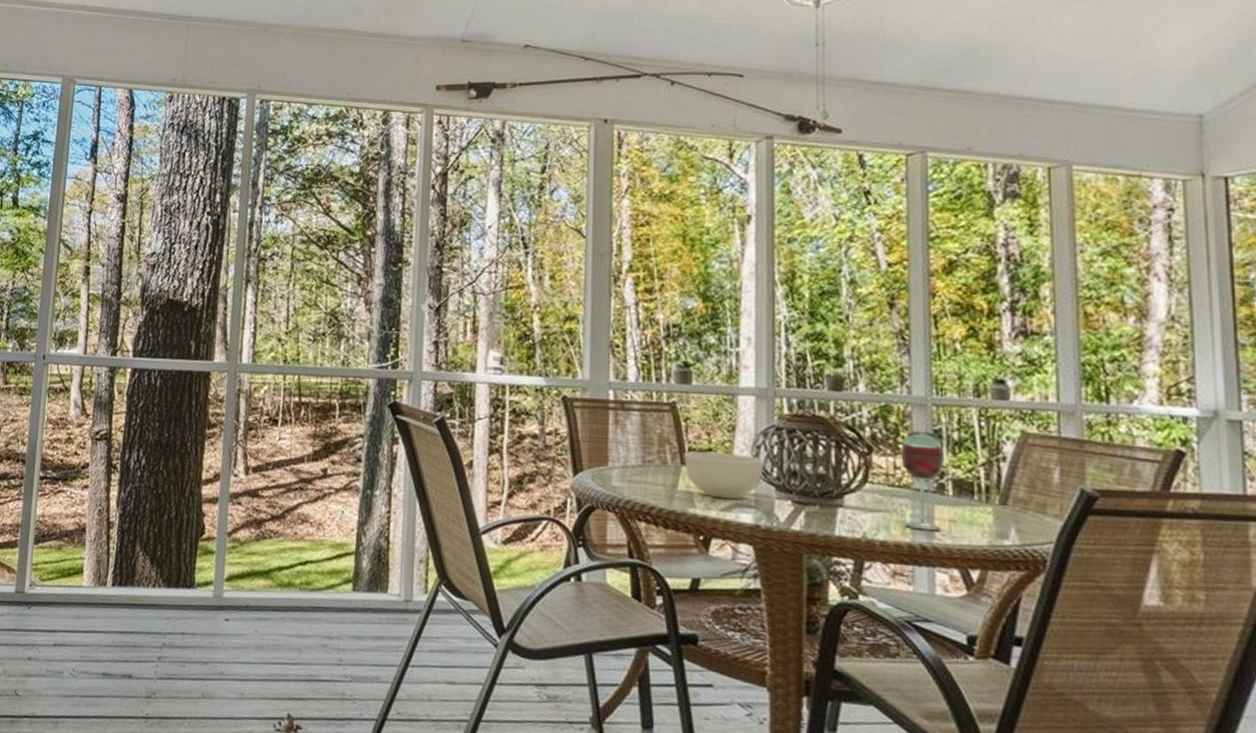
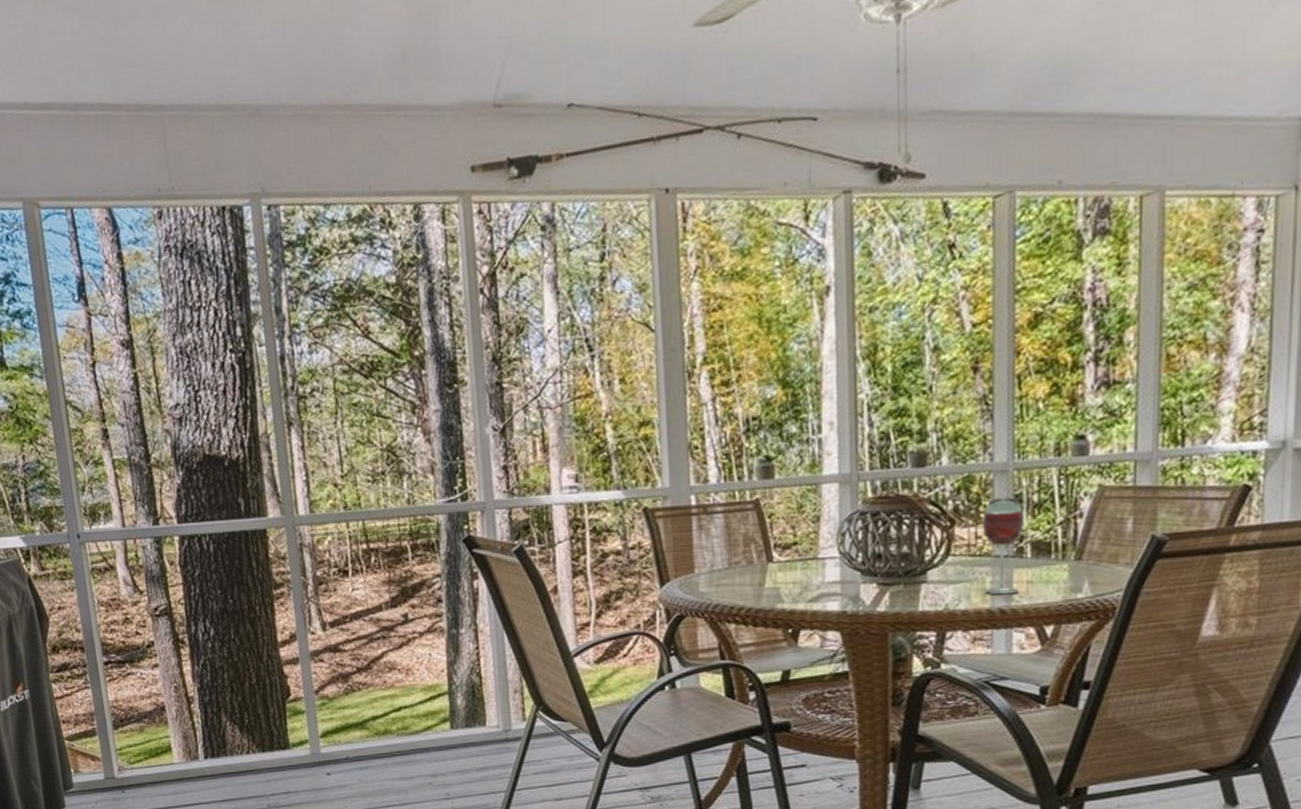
bowl: present [684,451,764,500] -> none [770,544,849,591]

